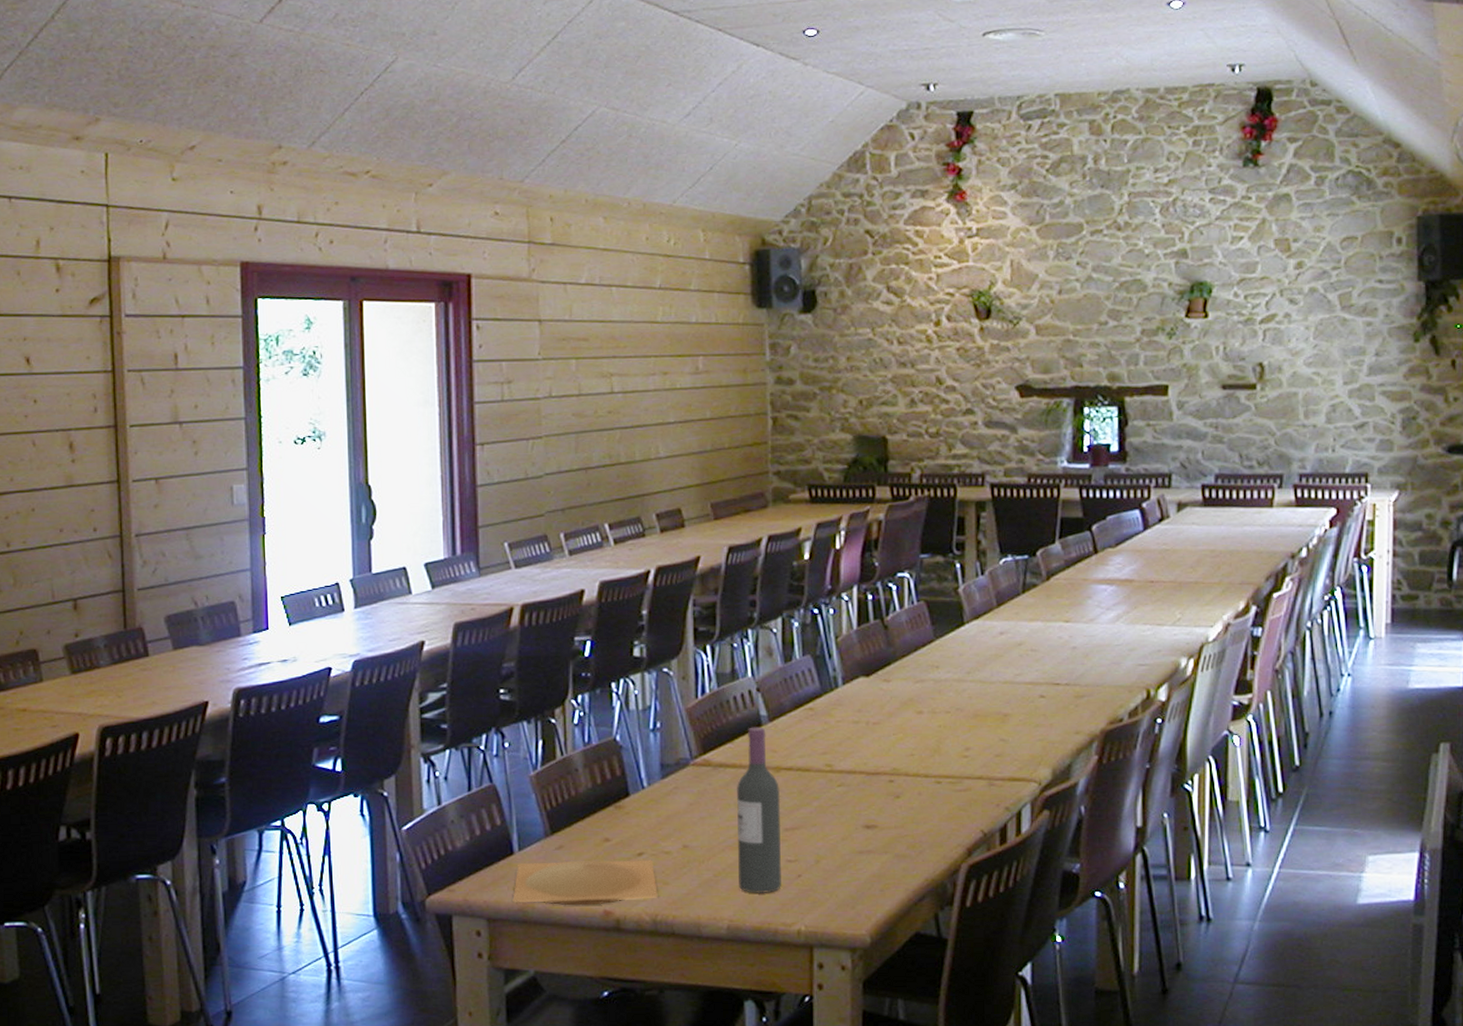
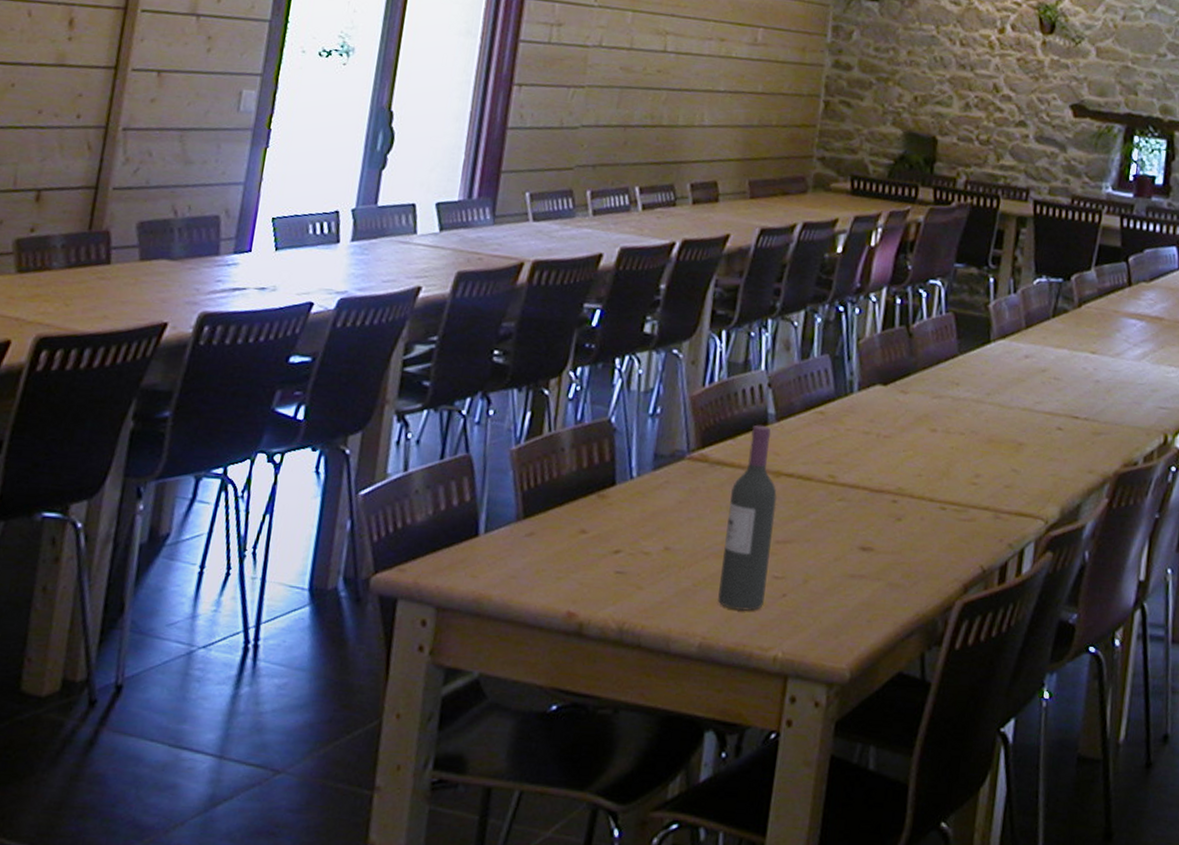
plate: present [512,859,658,906] -> none [468,548,630,604]

